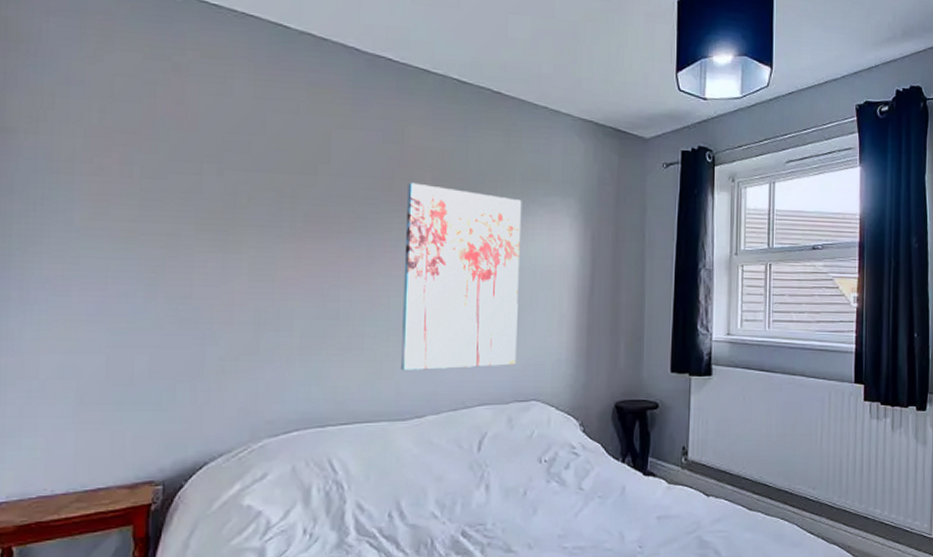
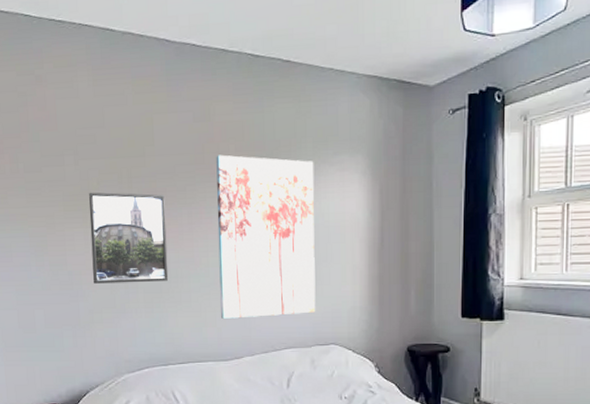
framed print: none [230,210,339,324] -> present [89,192,169,284]

